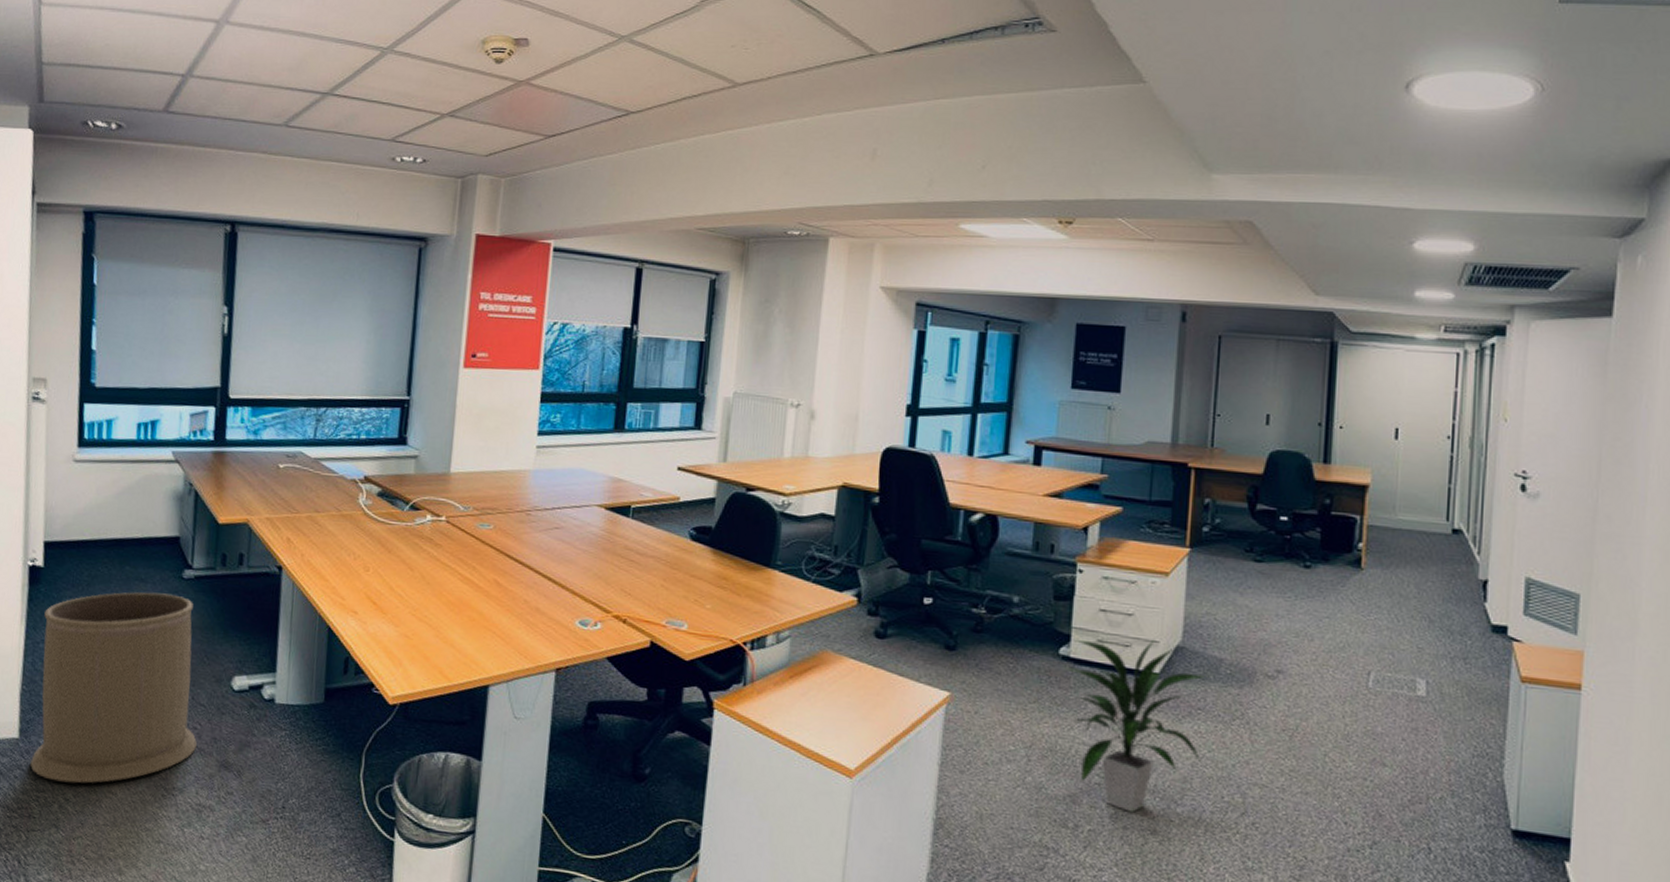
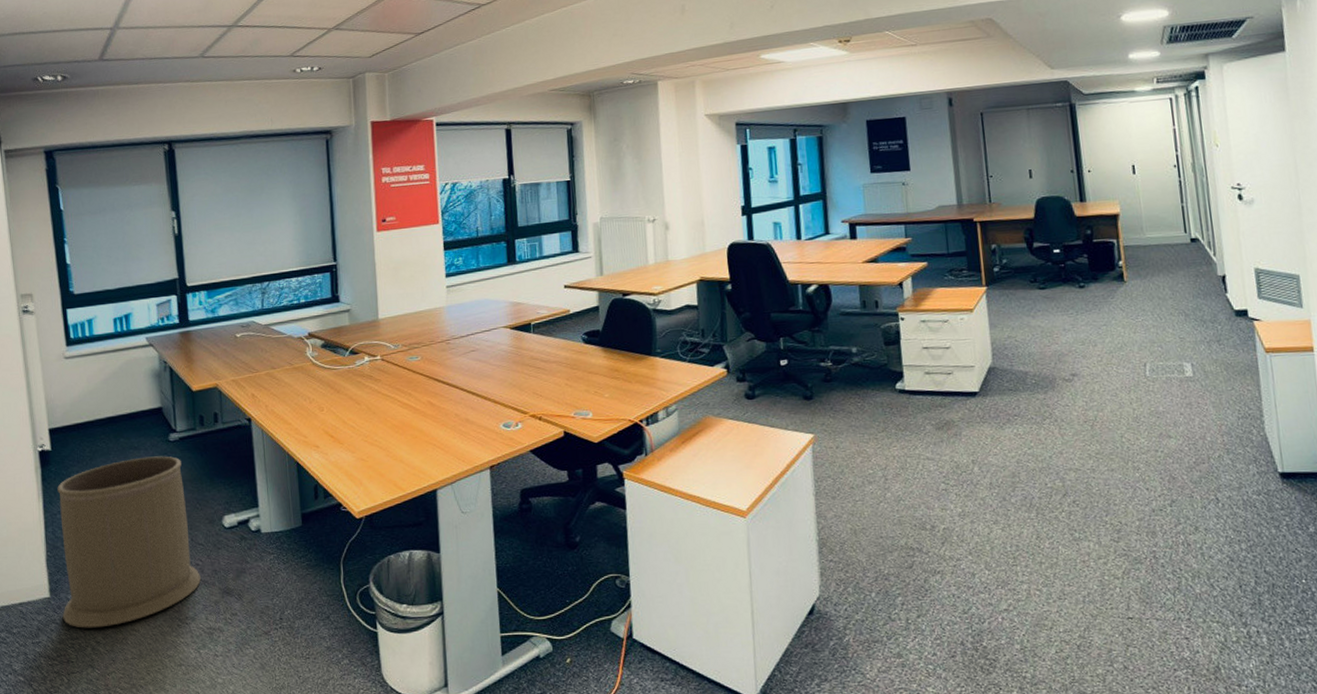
indoor plant: present [1065,639,1204,813] -> none [902,365,1025,509]

